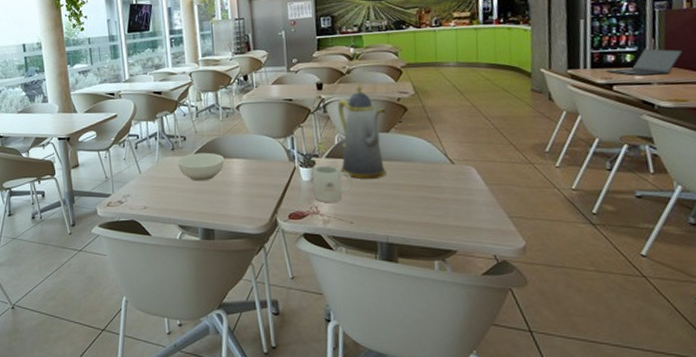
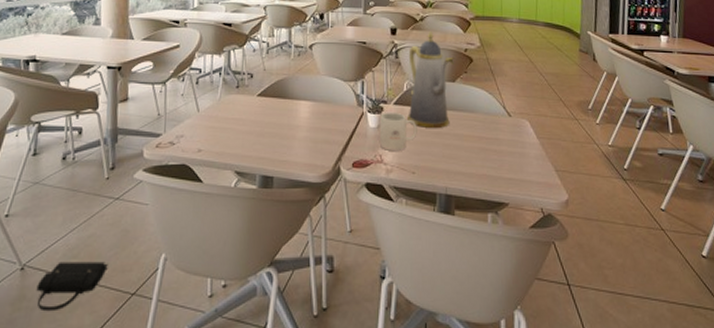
handbag: none [26,302,80,342] -> present [36,261,108,312]
bowl: present [177,152,225,182] -> none [240,92,292,124]
laptop: present [605,48,684,76] -> none [638,21,697,45]

